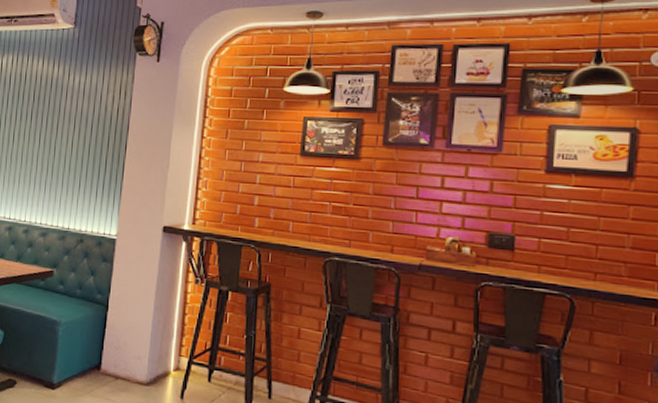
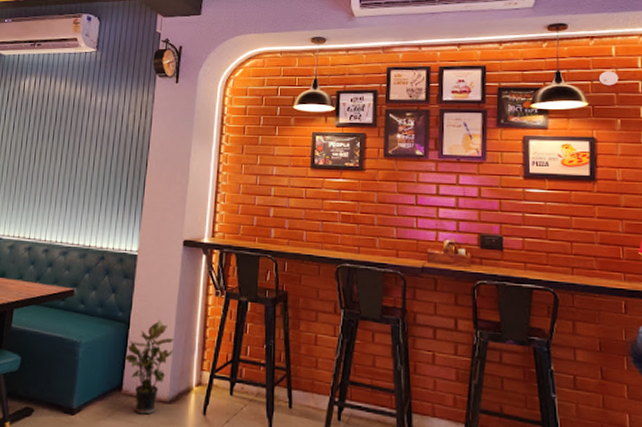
potted plant: none [103,304,153,394] -> present [124,320,174,415]

